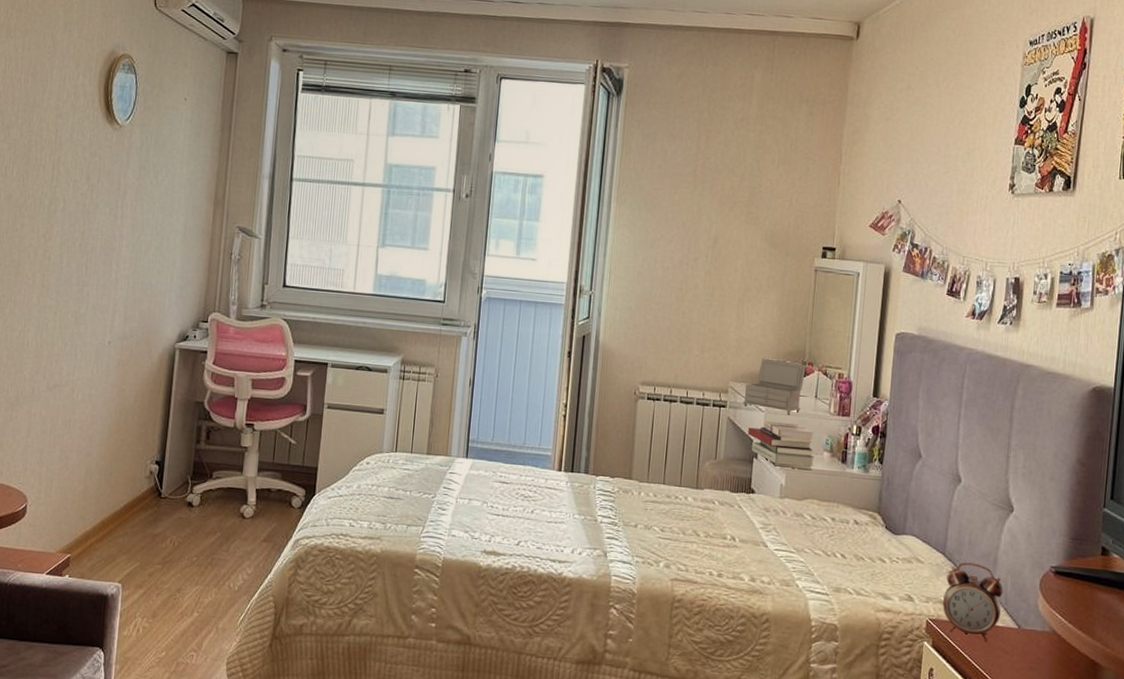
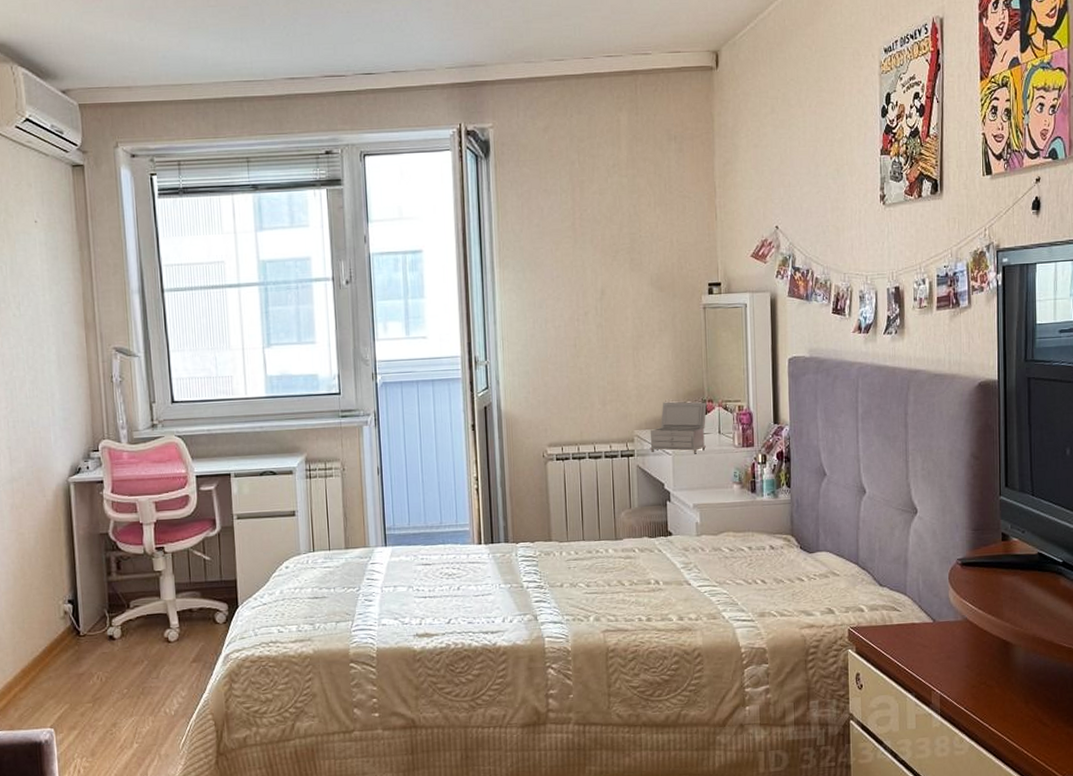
books: present [748,420,815,470] -> none [658,461,725,506]
alarm clock: present [942,562,1004,641] -> none [861,567,916,639]

